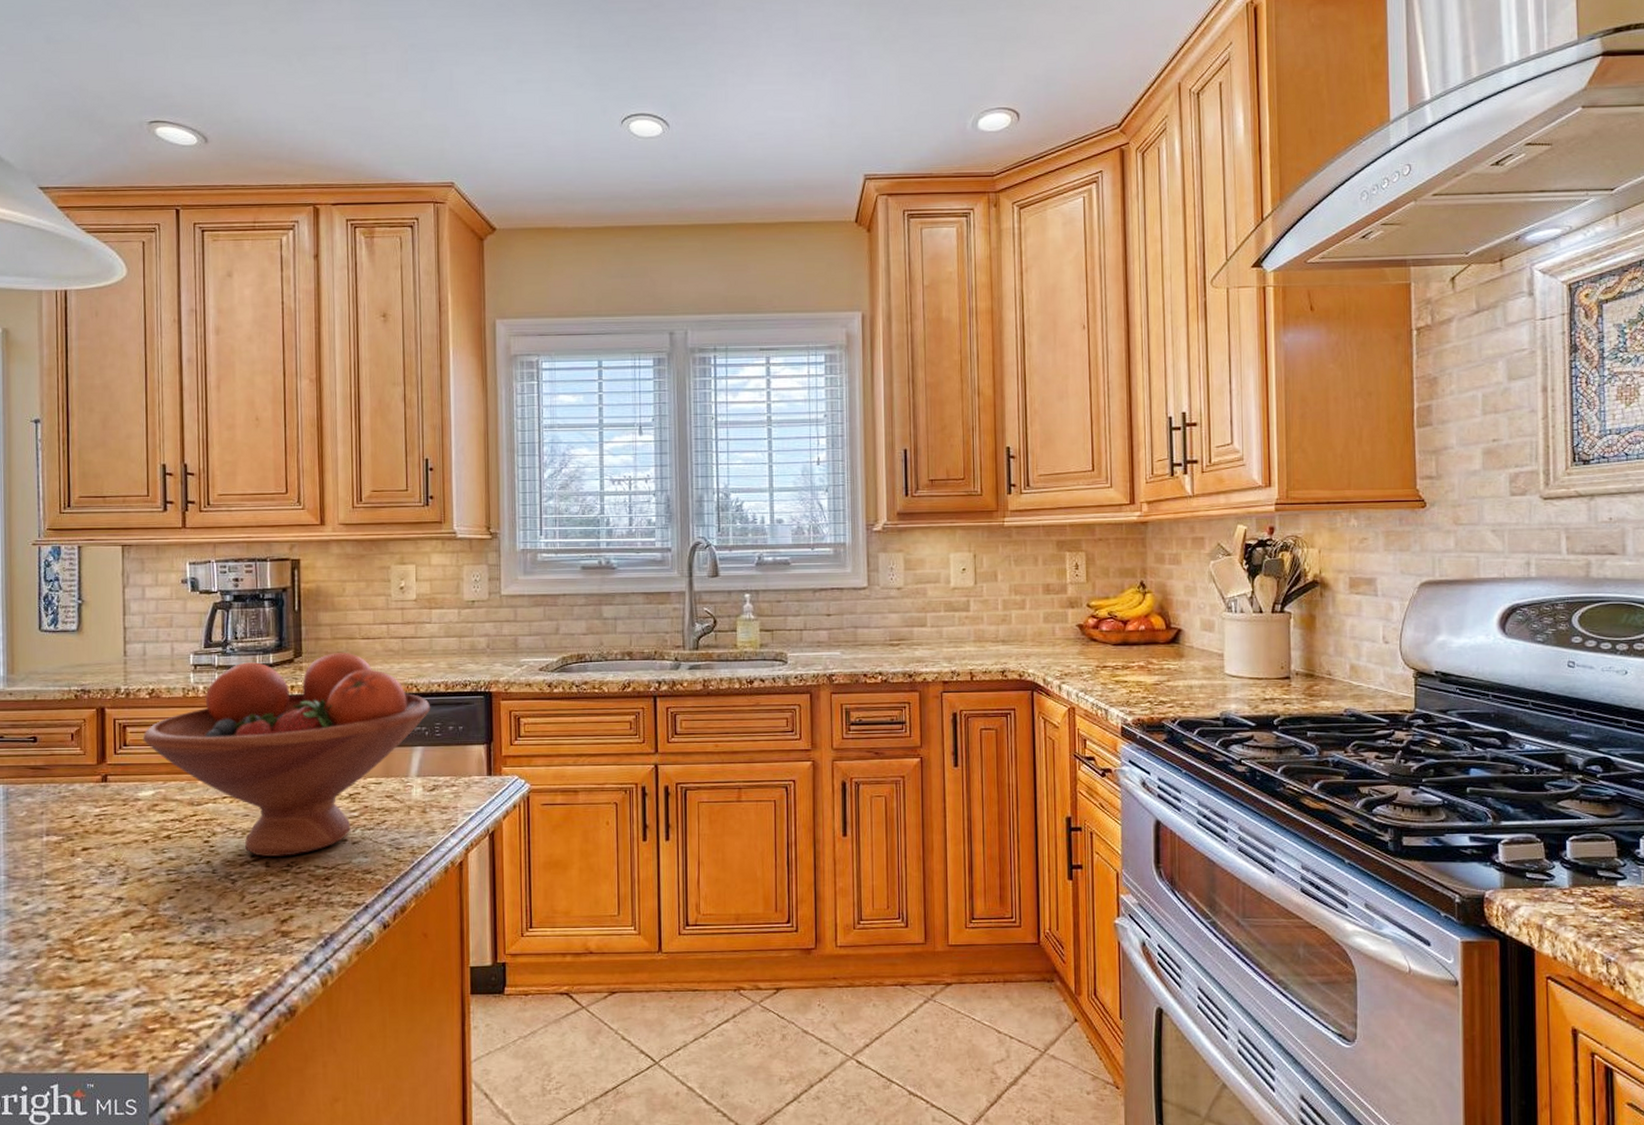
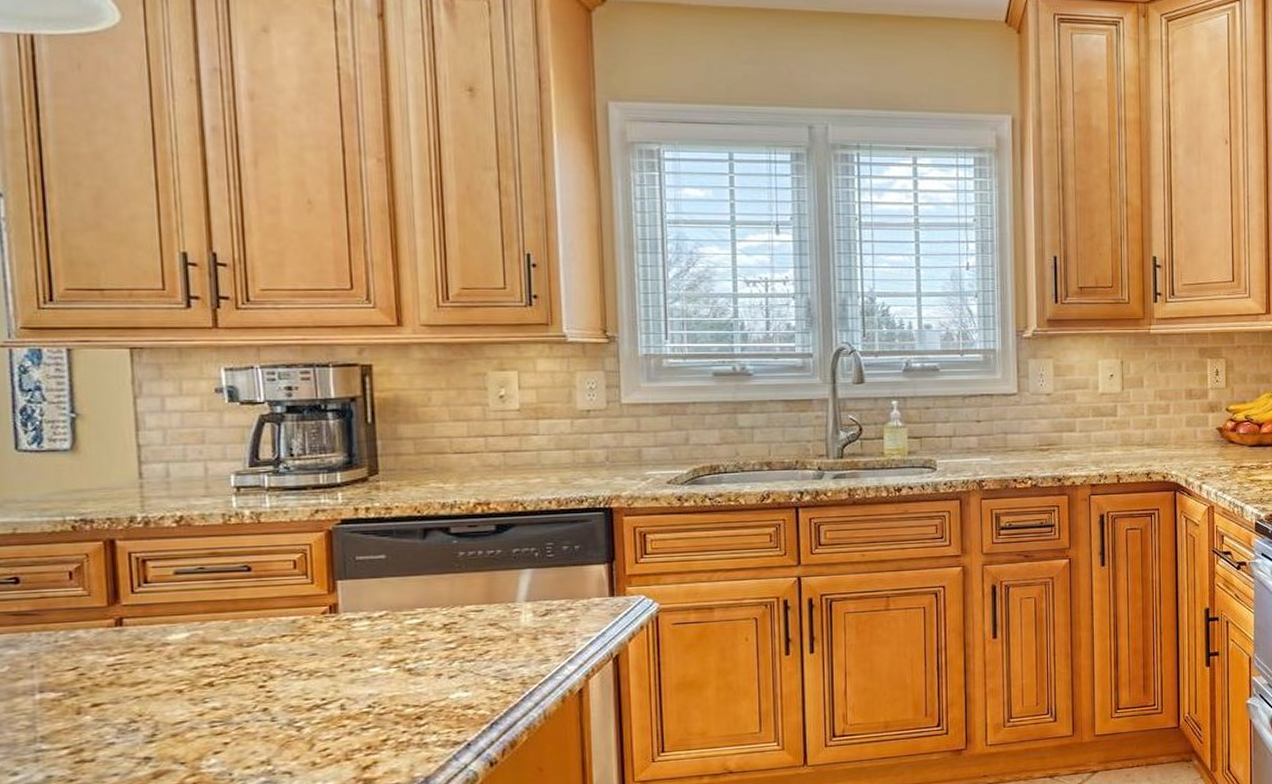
fruit bowl: present [143,653,431,857] -> none [170,469,541,699]

